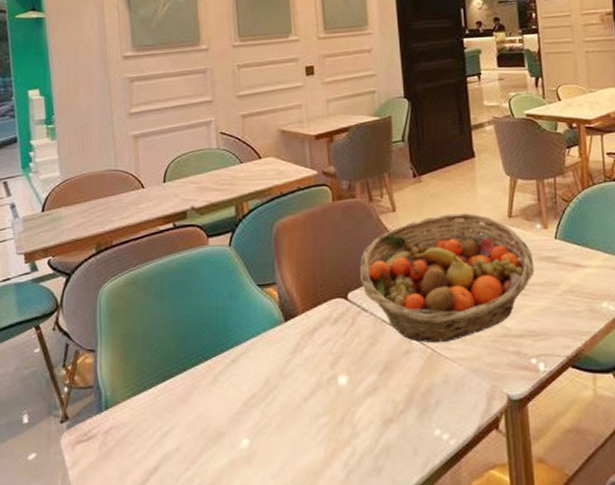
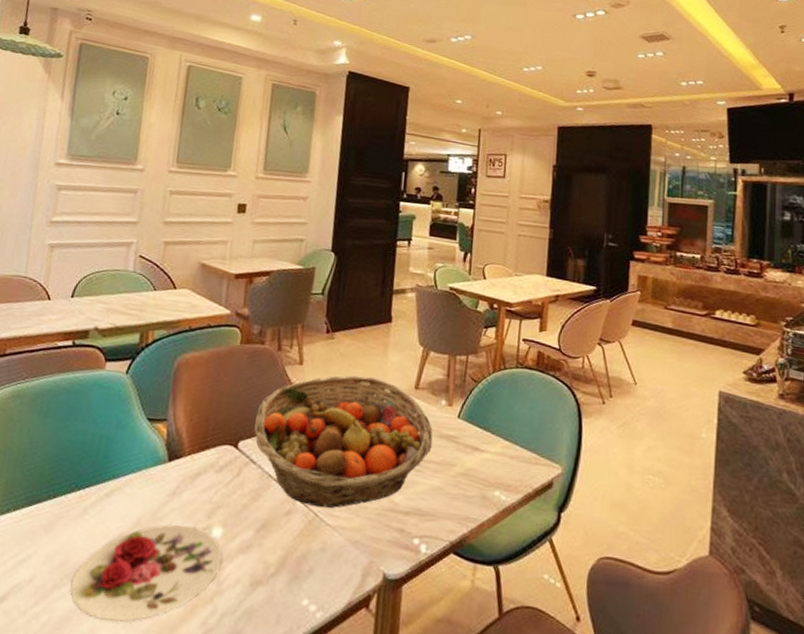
plate: none [216,378,351,475] -> present [70,524,222,622]

